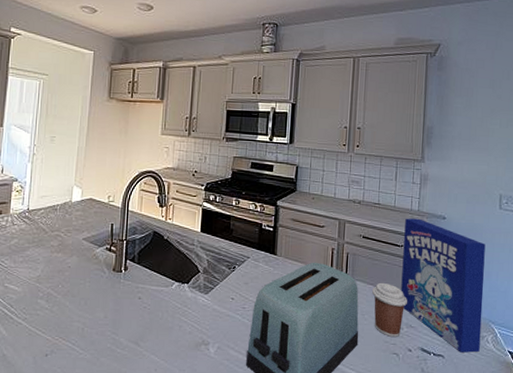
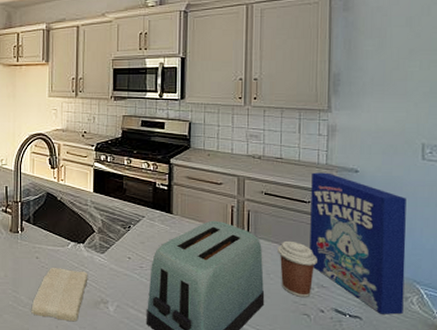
washcloth: none [130,308,191,364] -> present [31,268,88,322]

